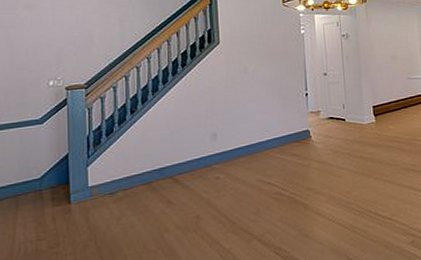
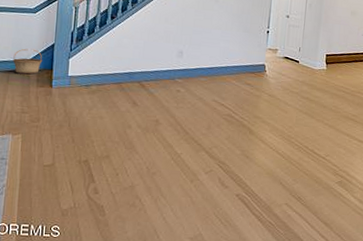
basket: none [21,164,57,196] -> present [13,48,43,74]

